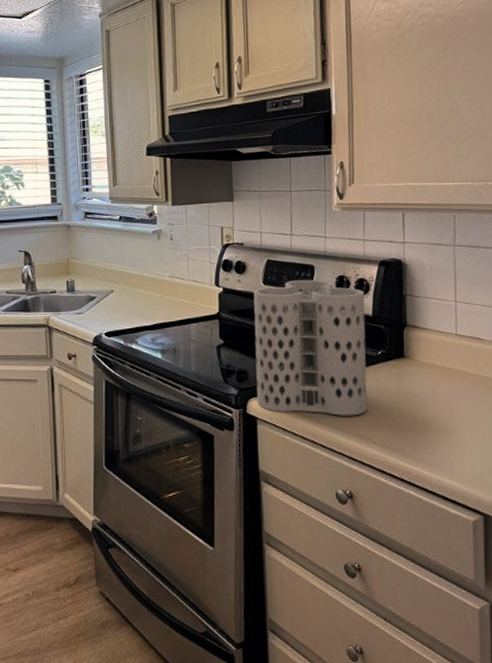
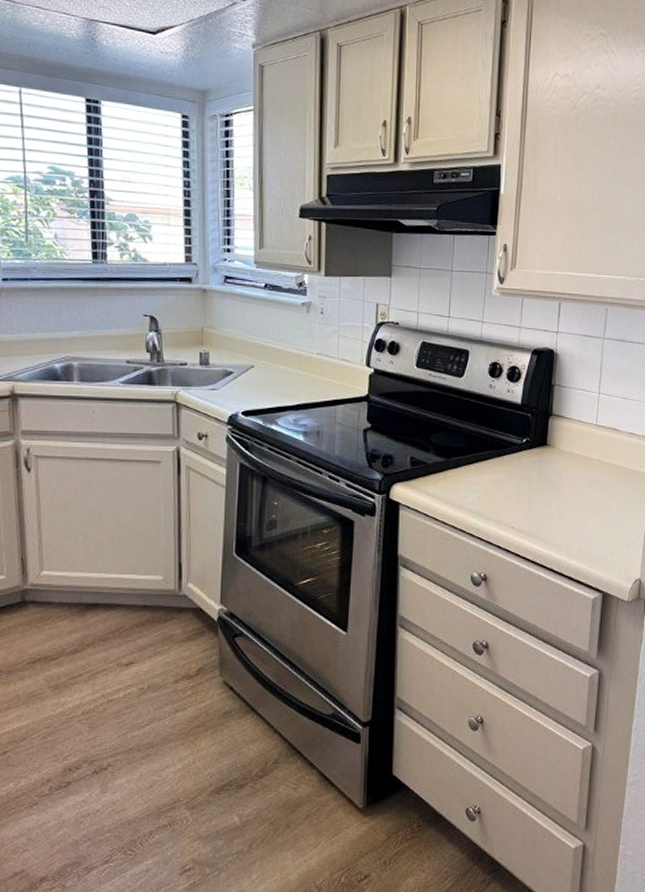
utensil holder: present [253,280,368,416] -> none [401,365,515,502]

